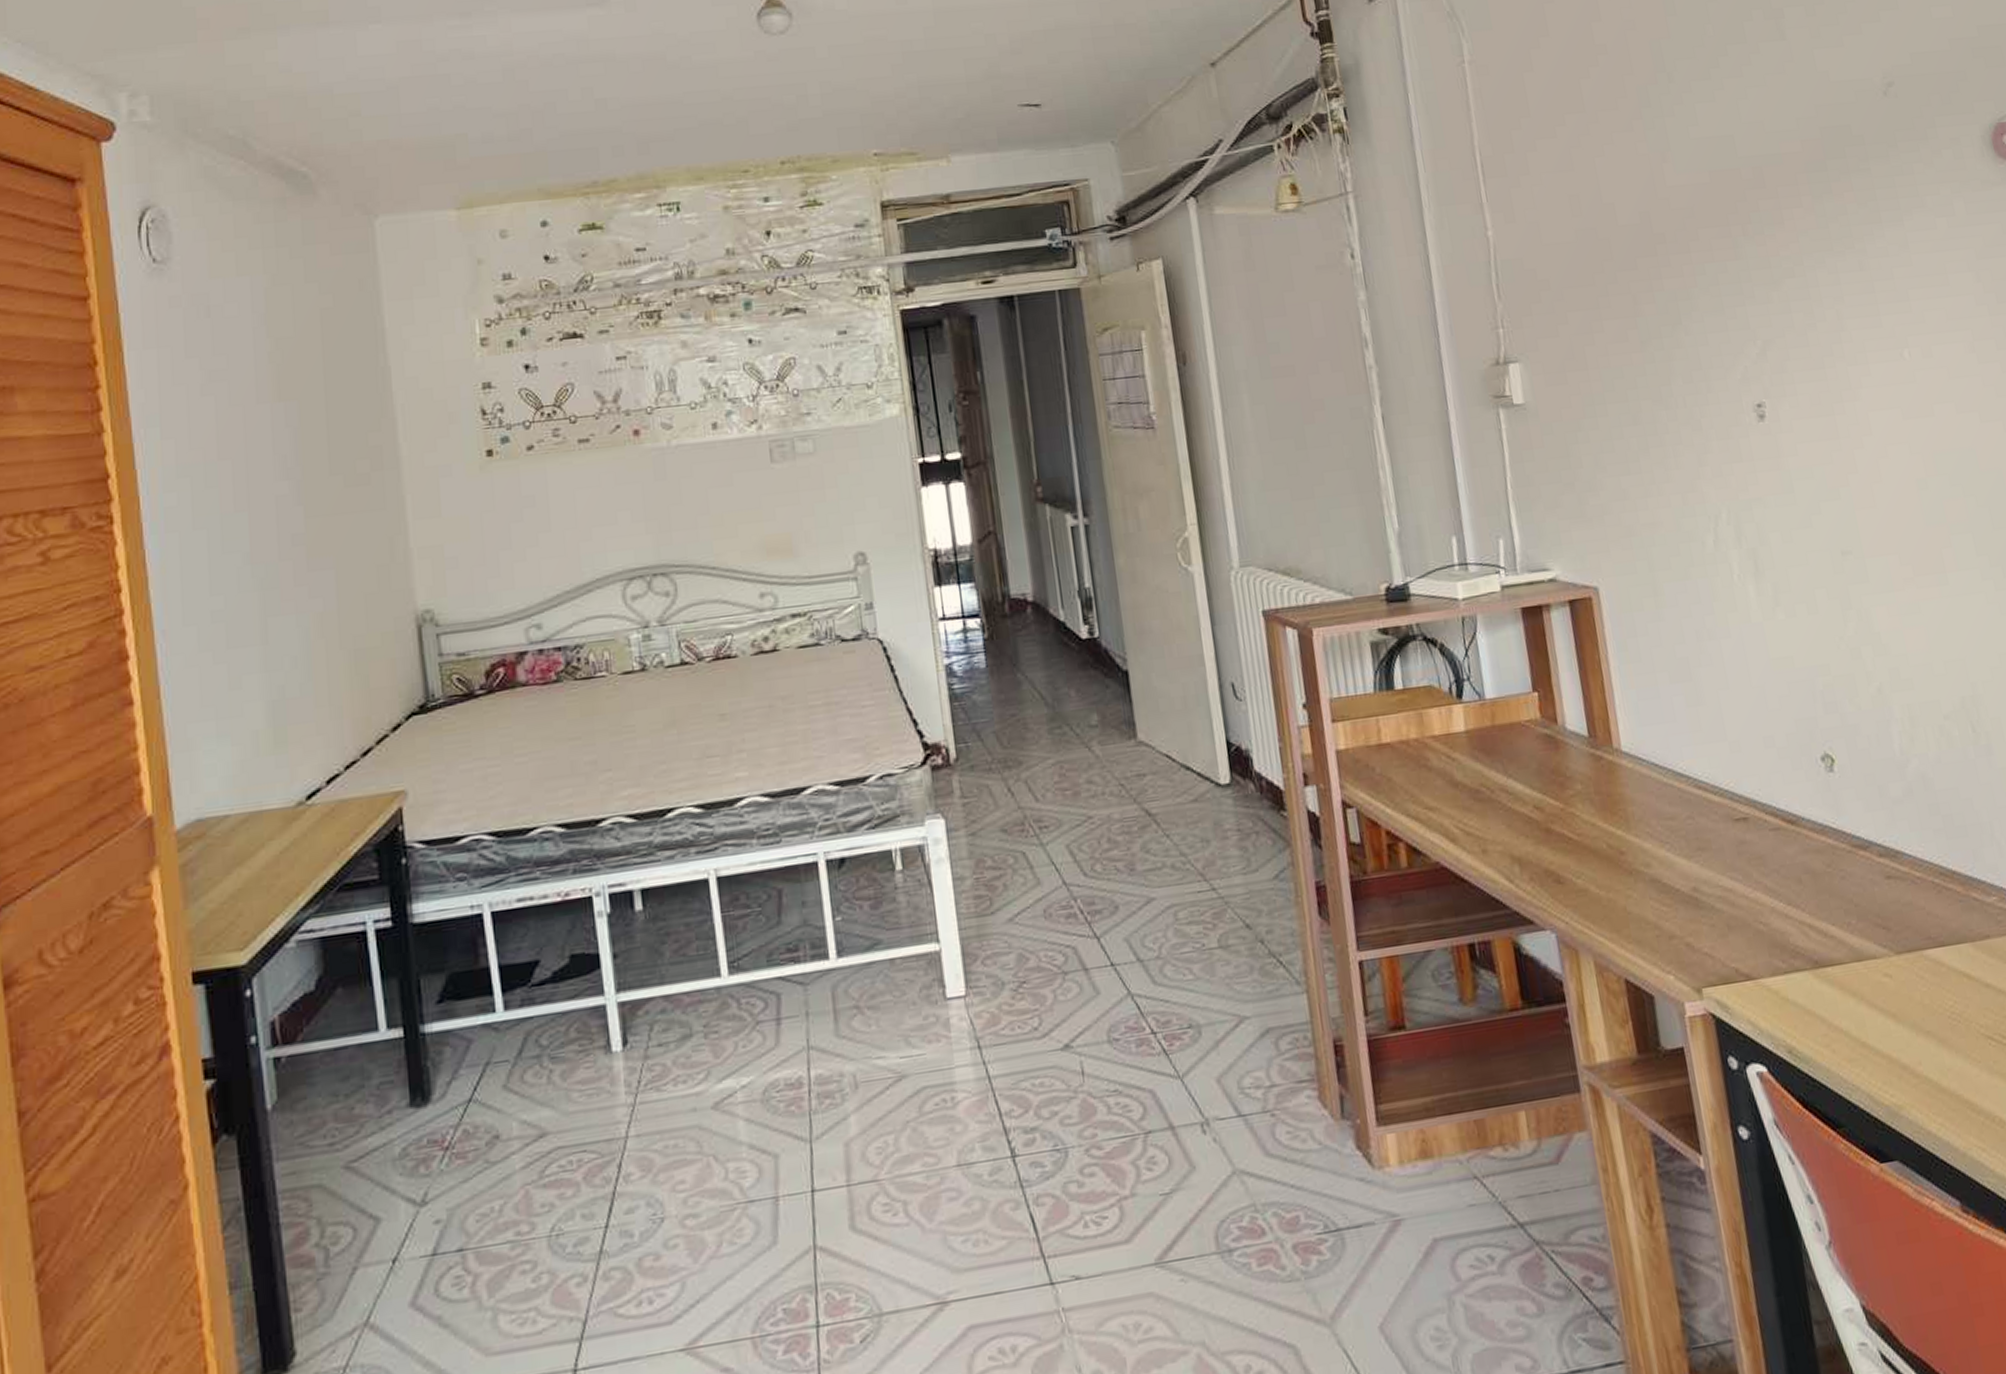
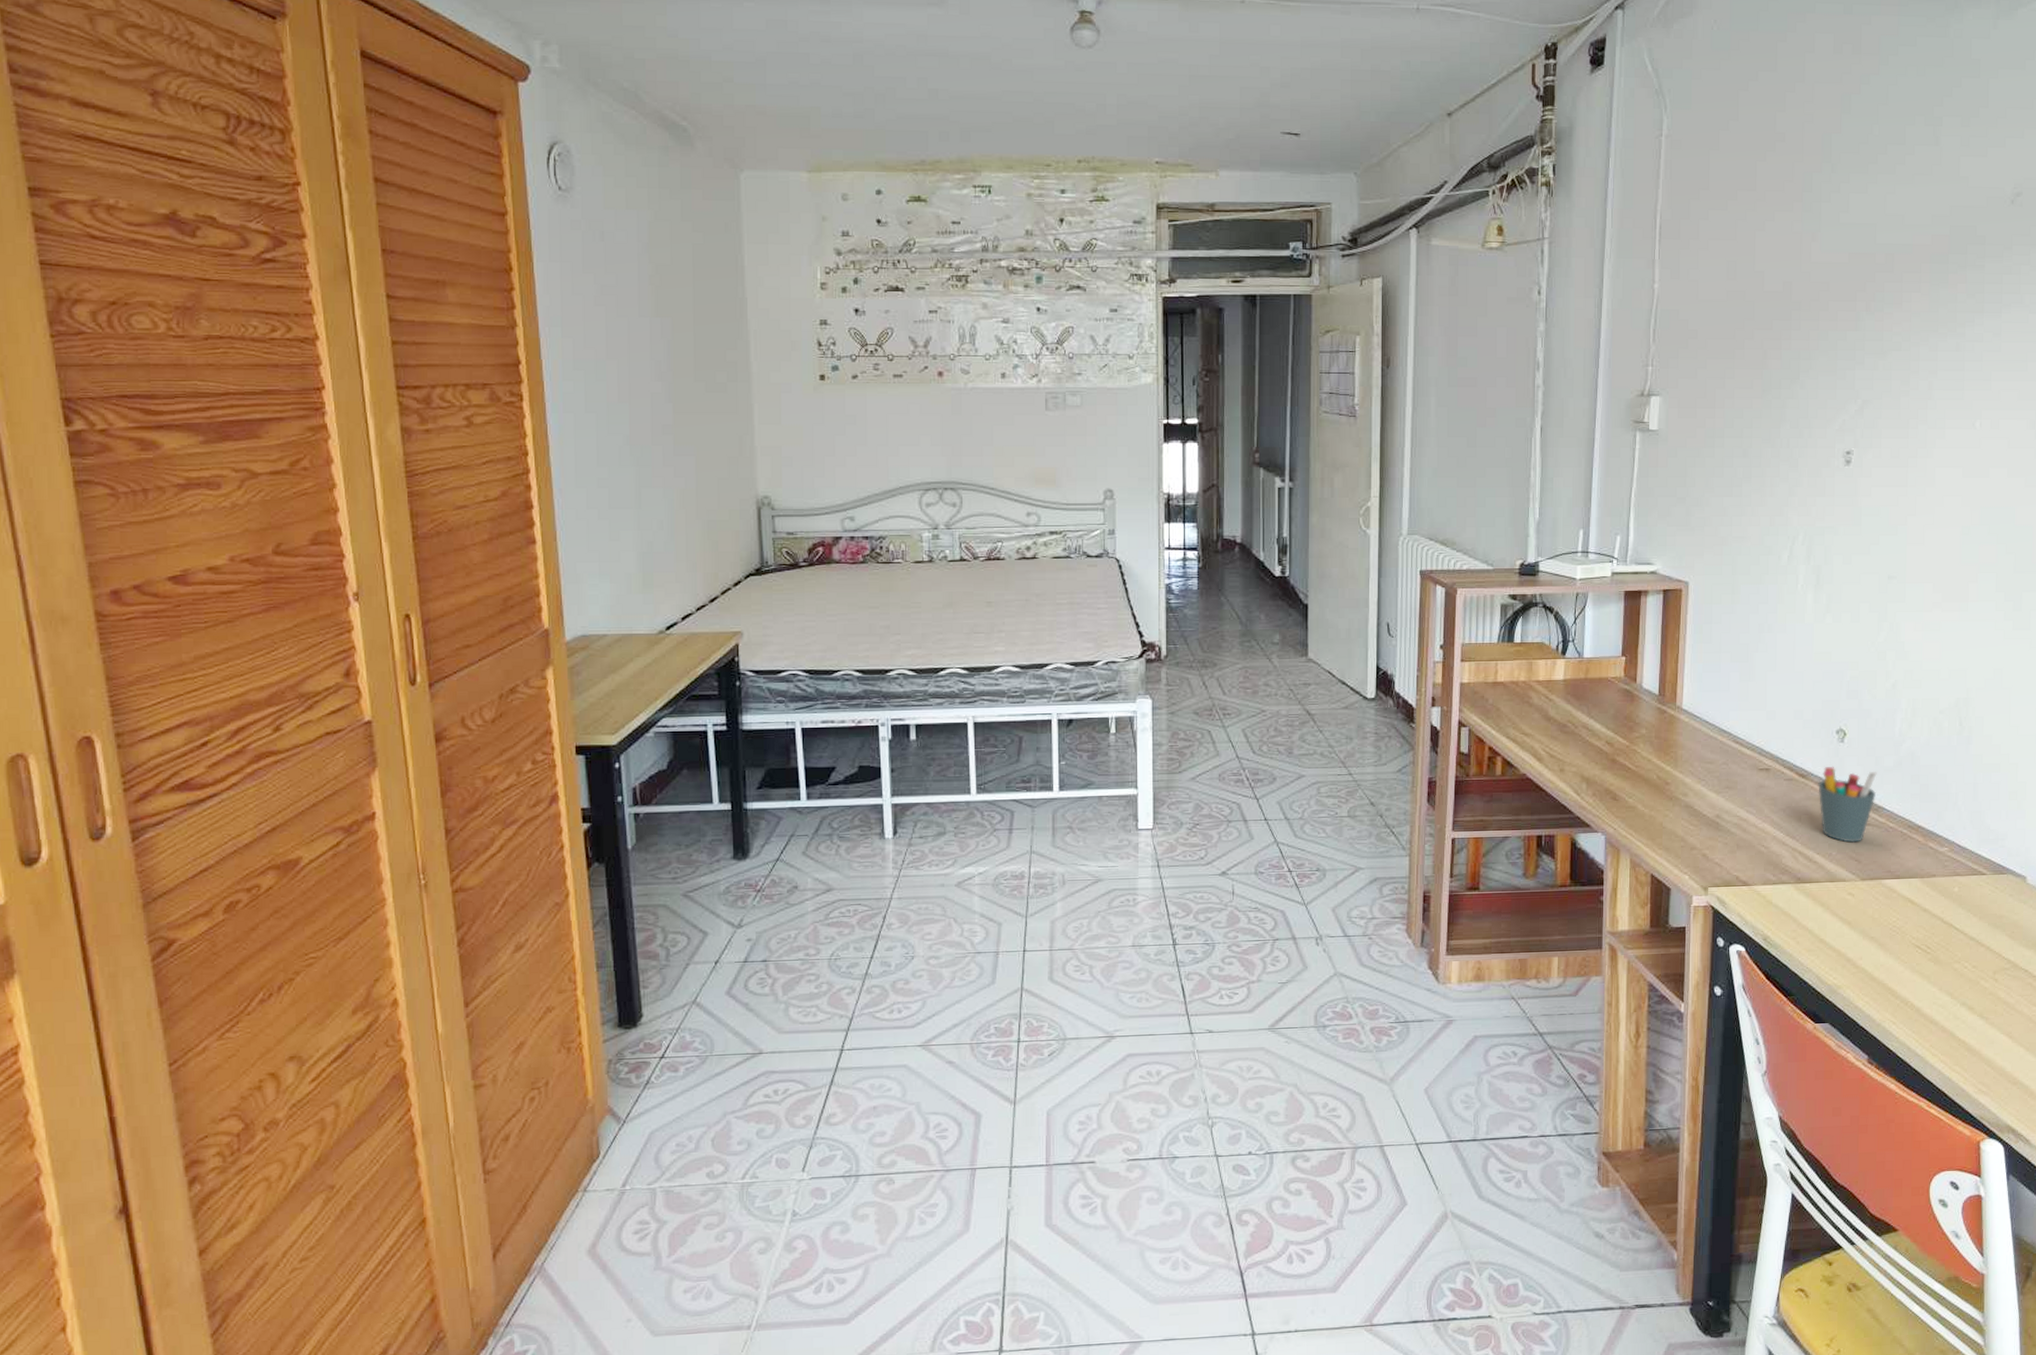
pen holder: none [1813,804,1890,905] -> present [1818,766,1877,843]

